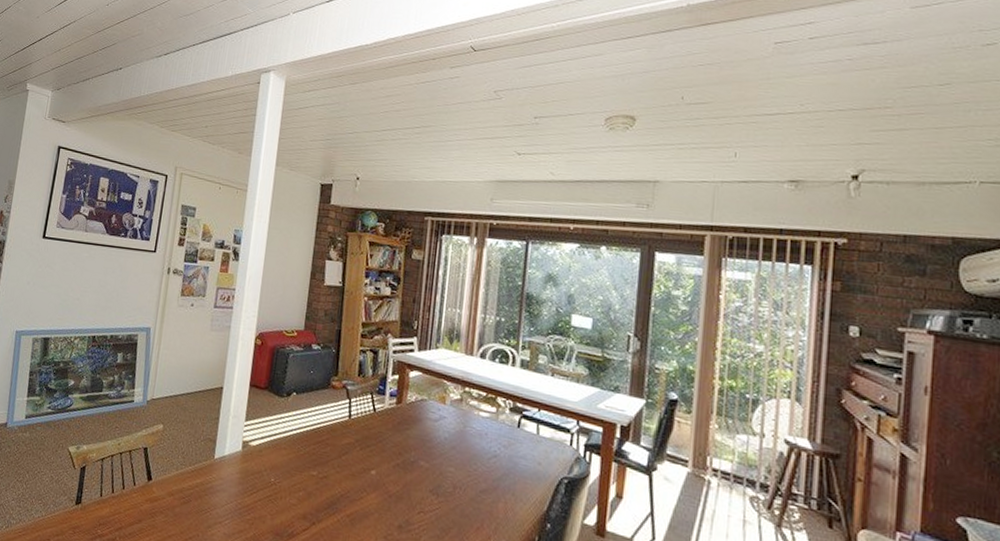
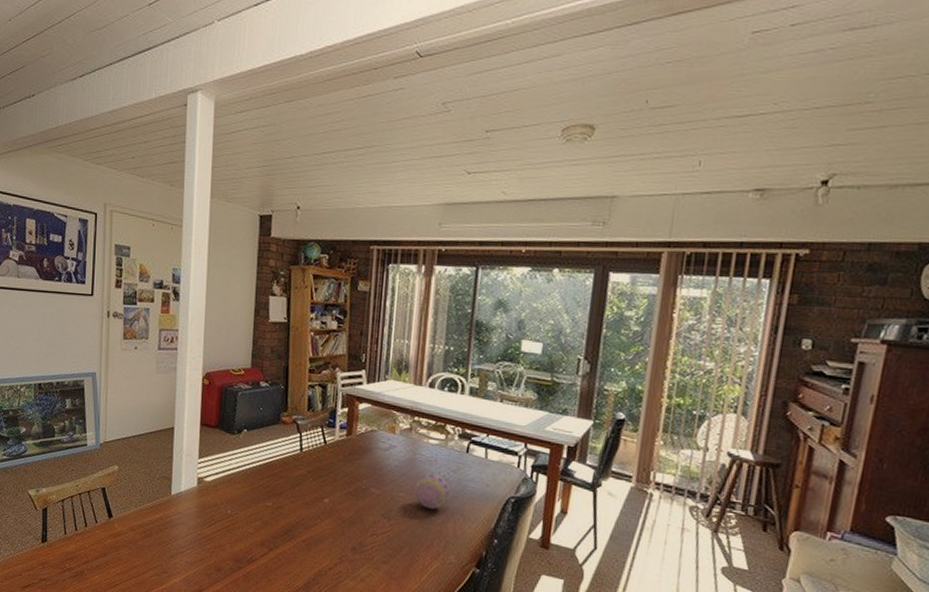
decorative egg: none [464,448,500,487] -> present [414,473,450,509]

